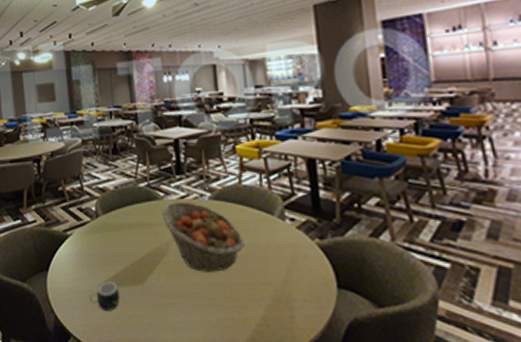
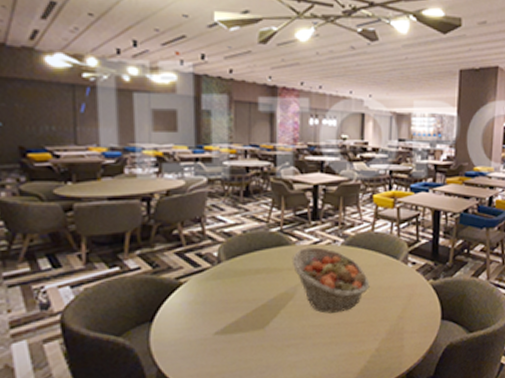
mug: present [89,281,120,311] -> none [202,328,238,358]

